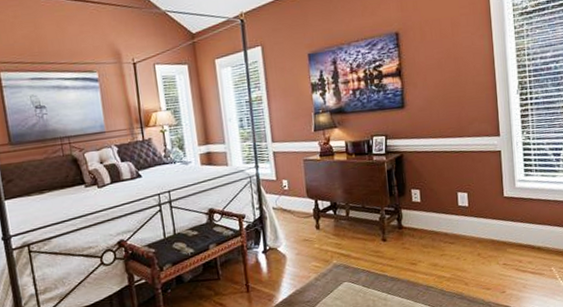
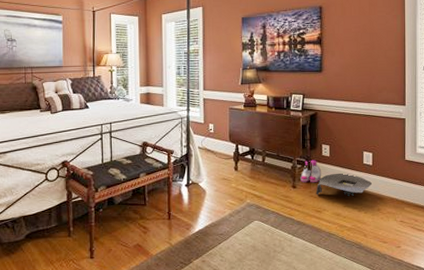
boots: none [390,207,414,234] -> present [300,160,322,183]
bag: none [408,218,469,246] -> present [316,173,372,196]

